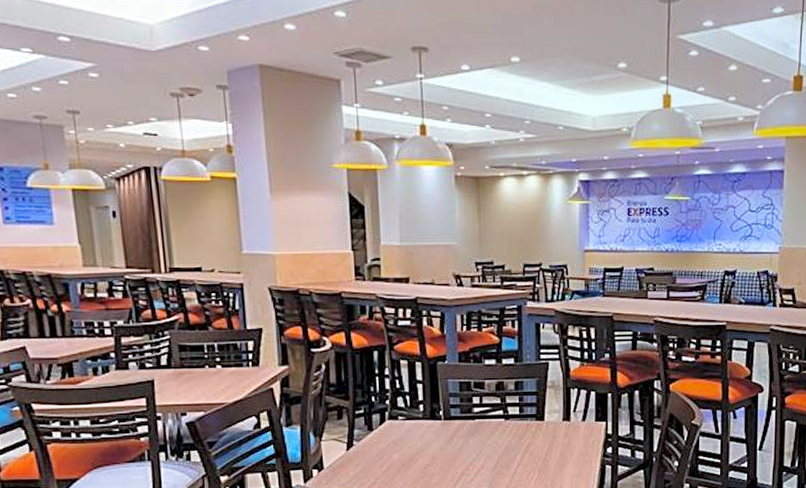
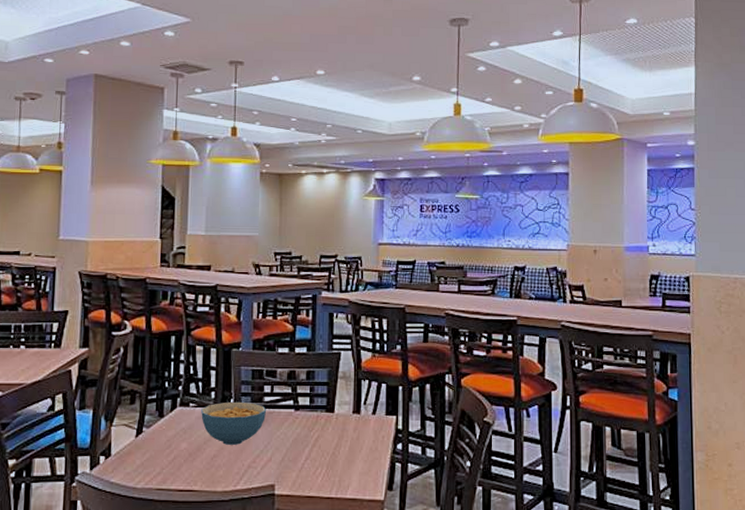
cereal bowl: none [411,413,477,455] -> present [201,401,267,445]

